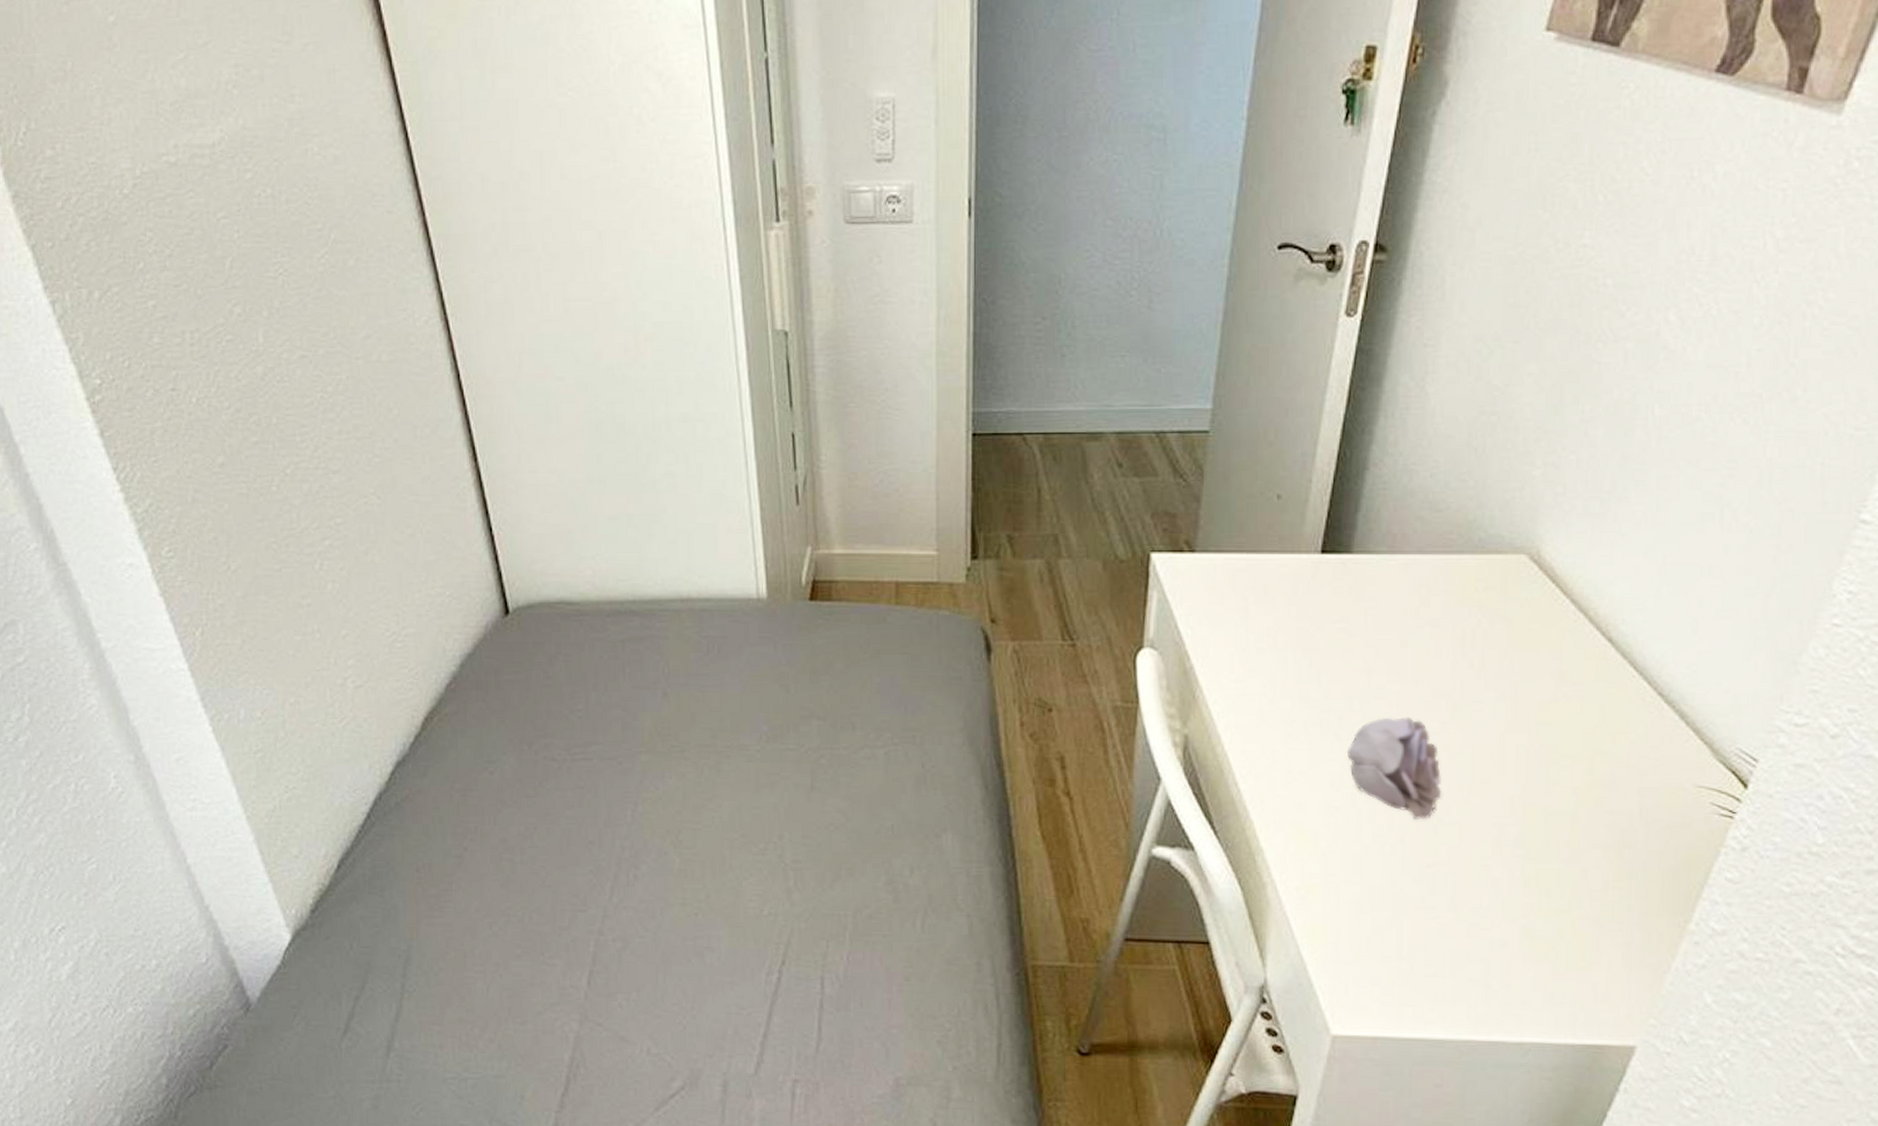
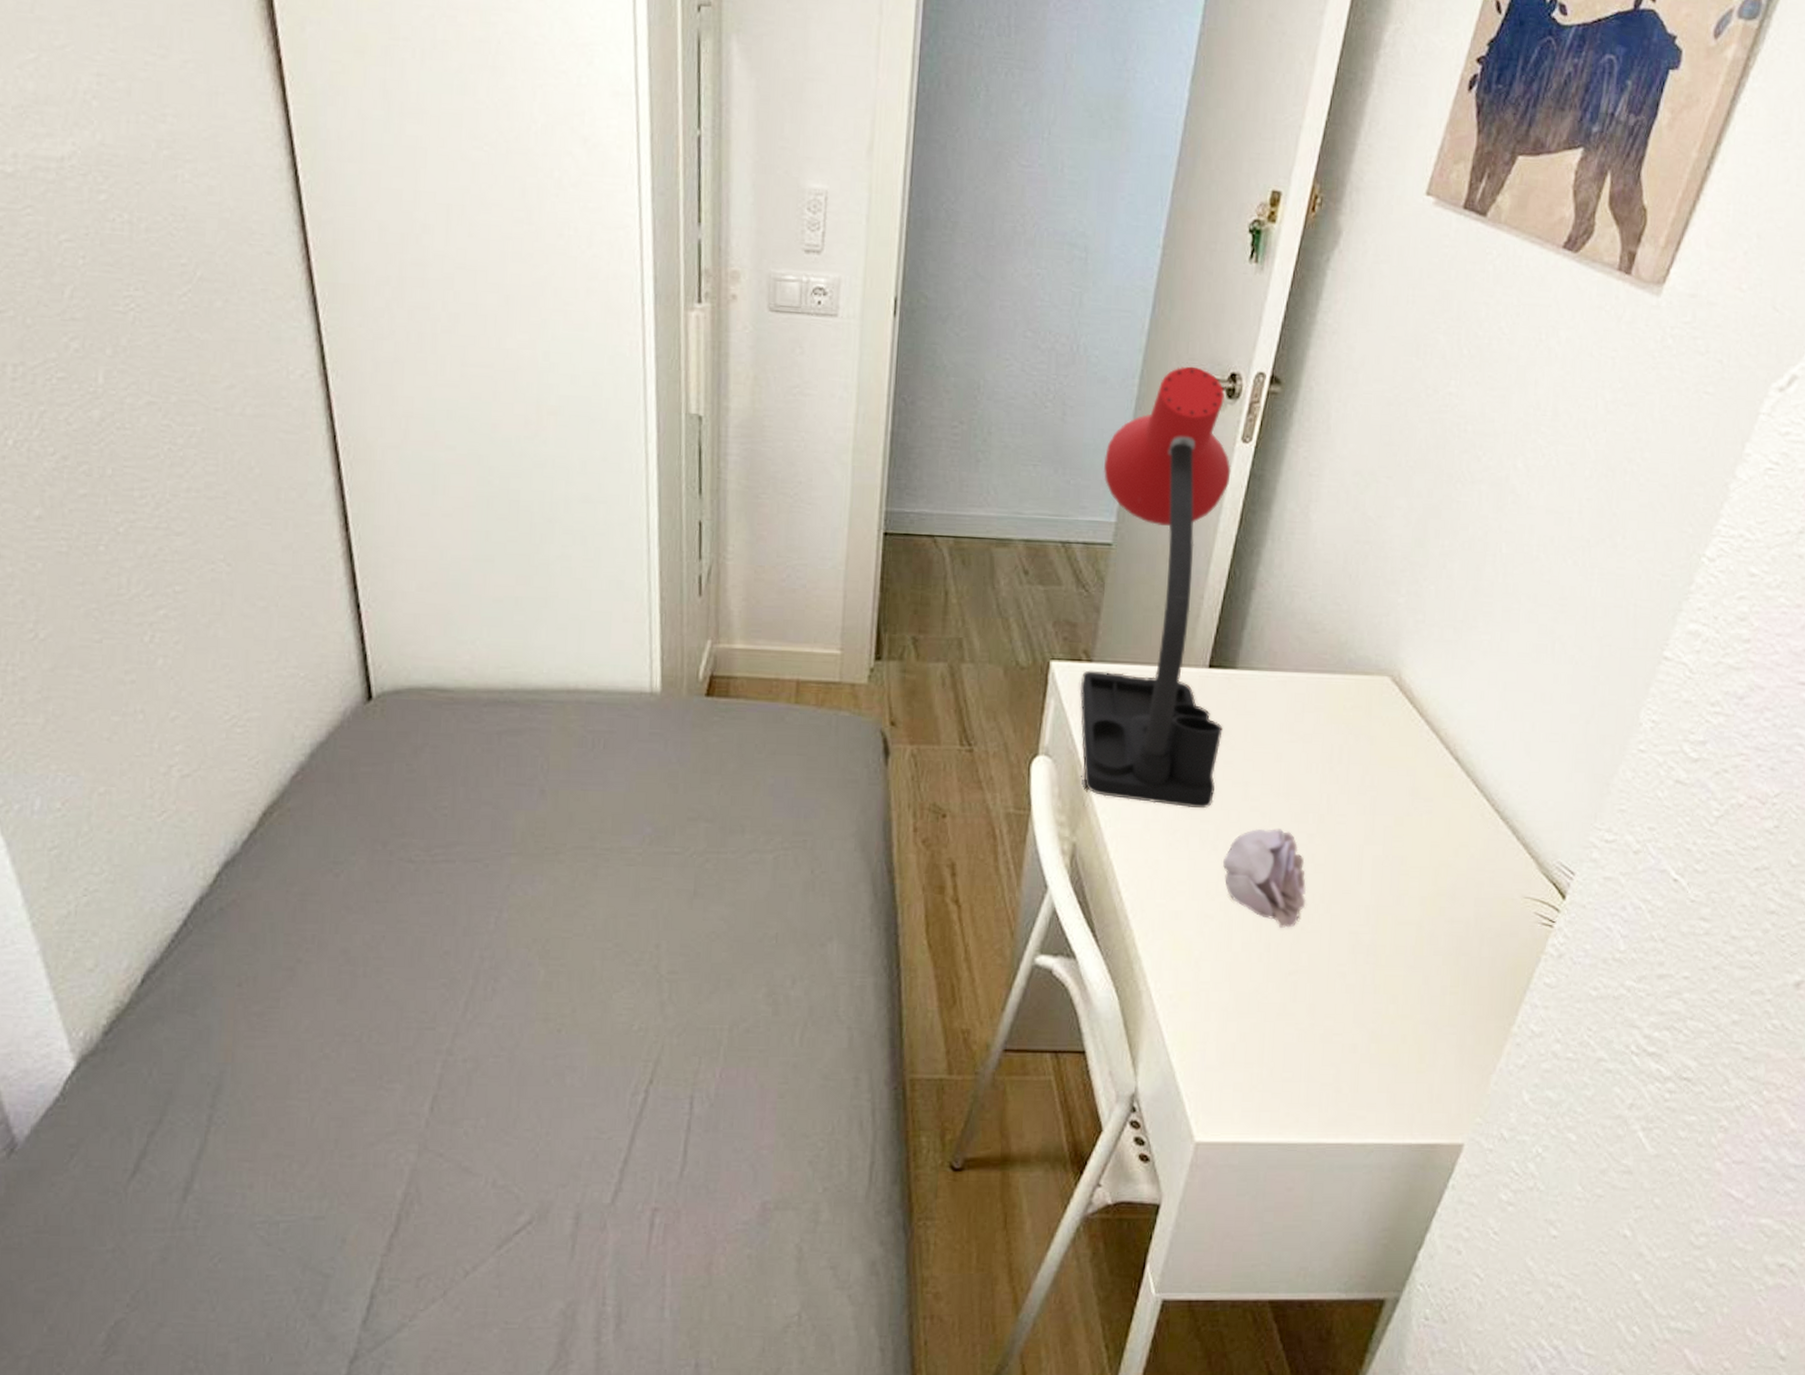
desk lamp: none [1184,241,1340,698] -> present [1080,366,1231,809]

